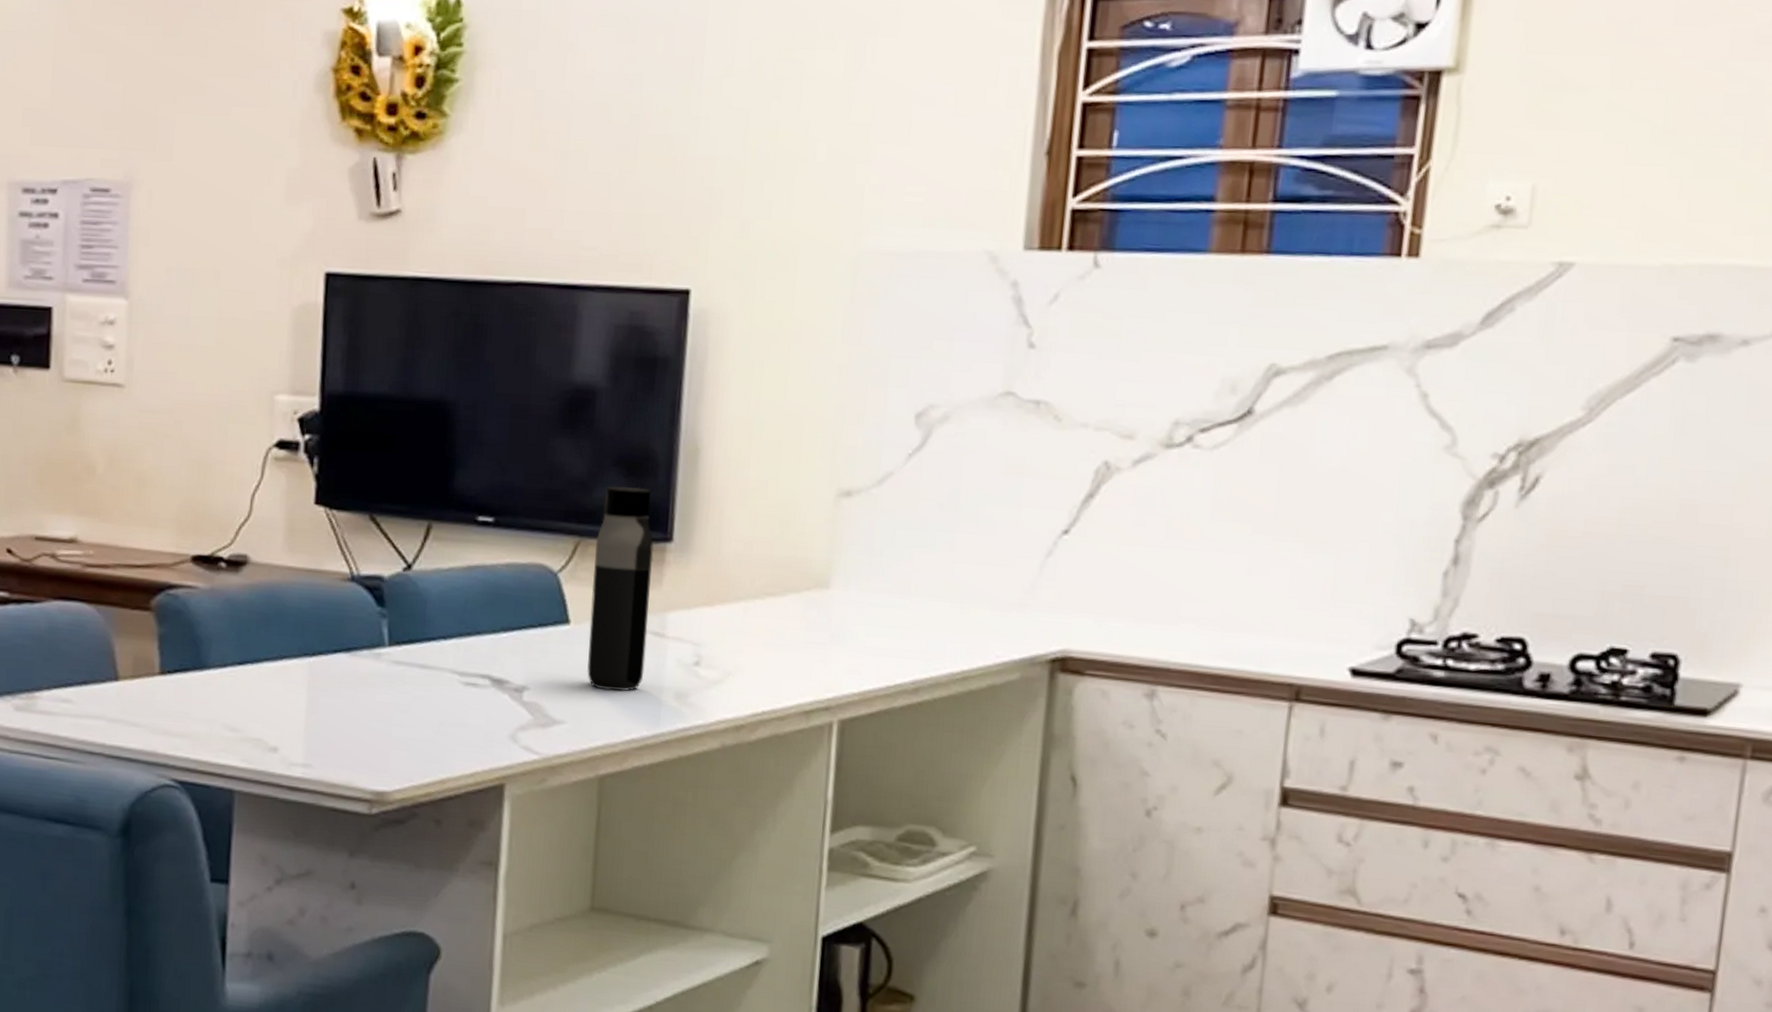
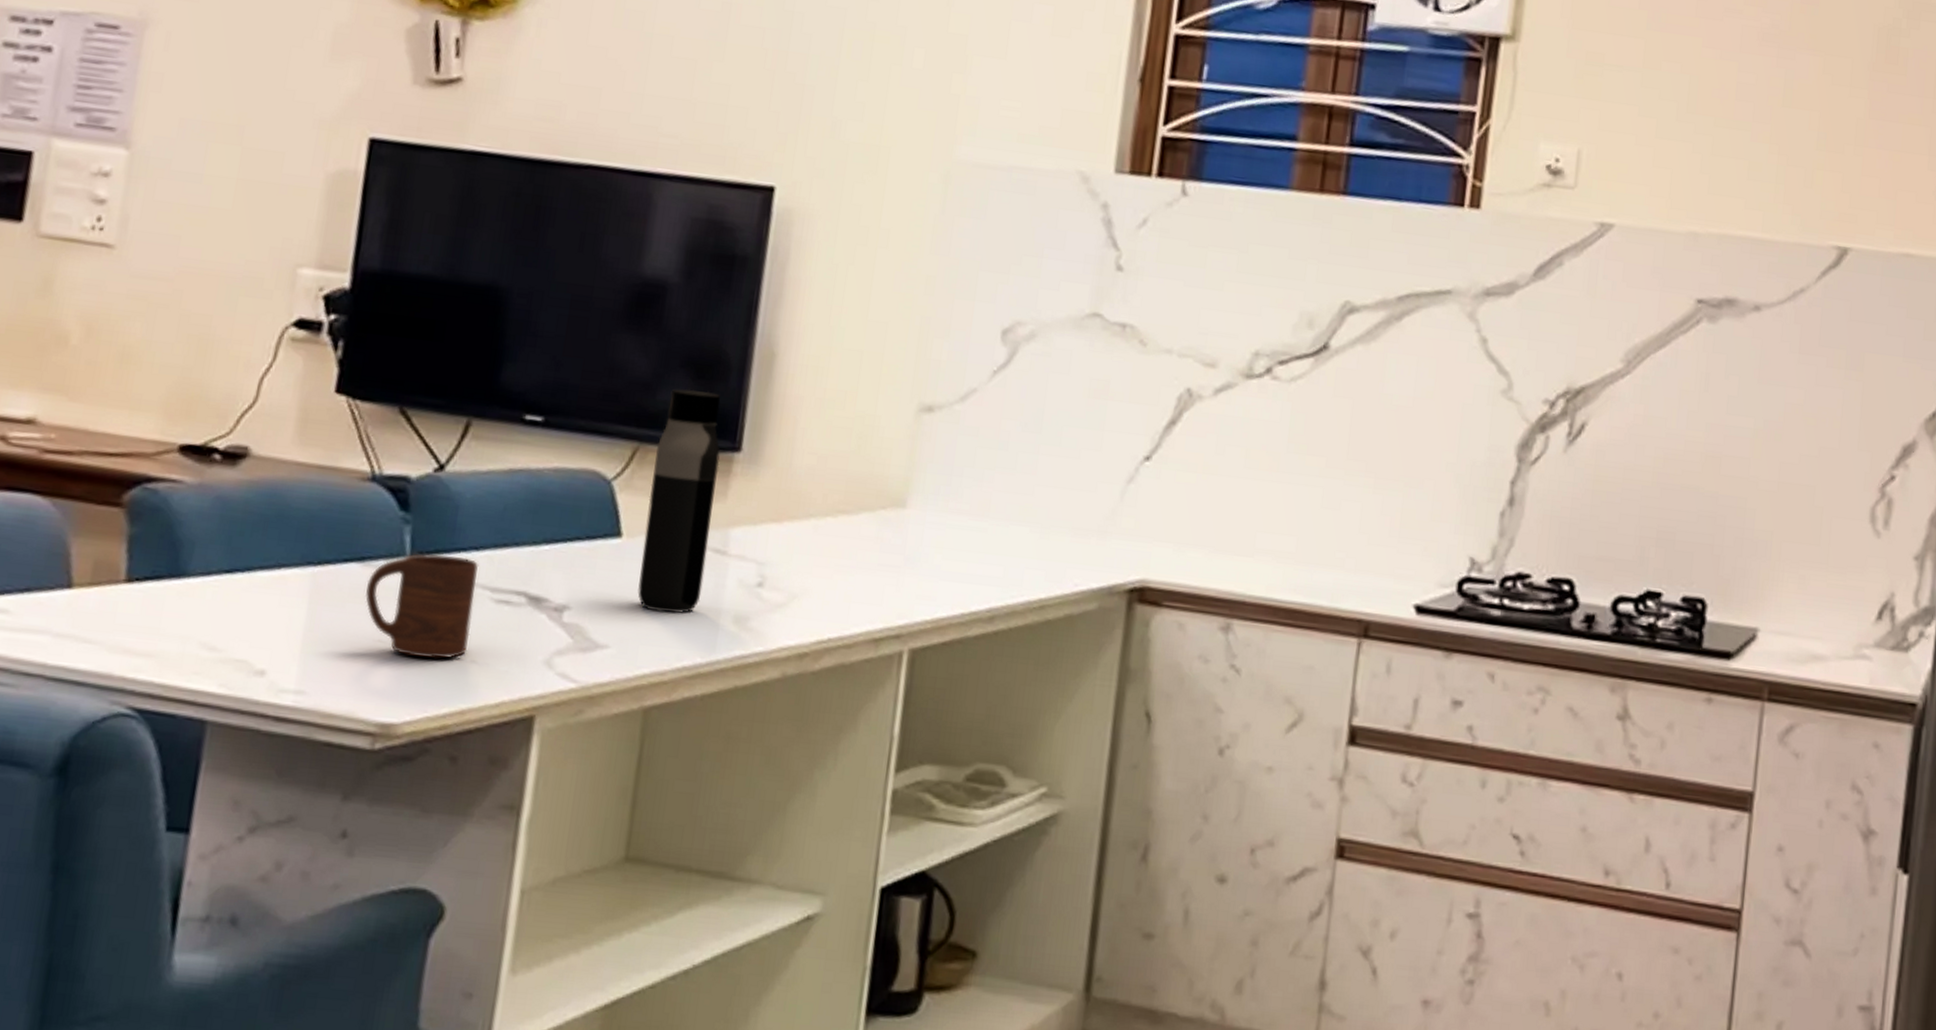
cup: none [354,643,448,736] -> present [365,553,479,659]

